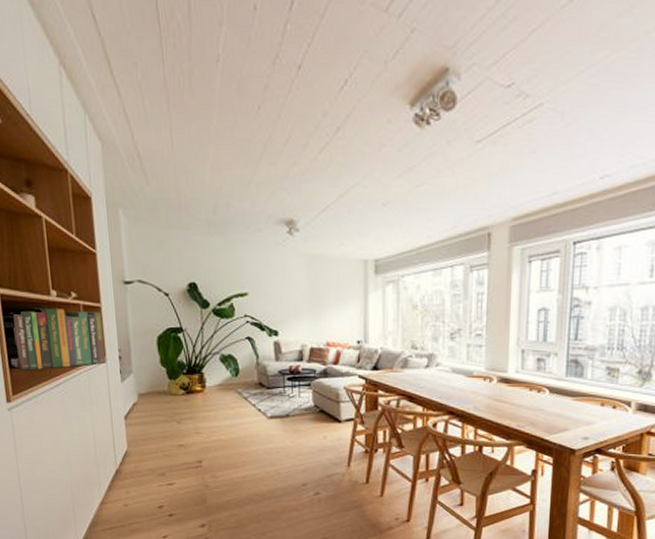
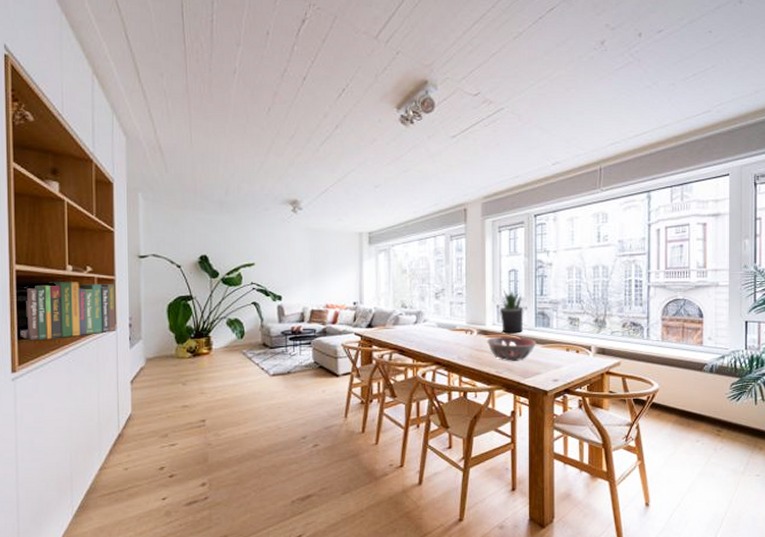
decorative bowl: none [507,385,567,413] -> present [486,336,537,360]
planter: none [524,331,554,383] -> present [499,289,524,334]

